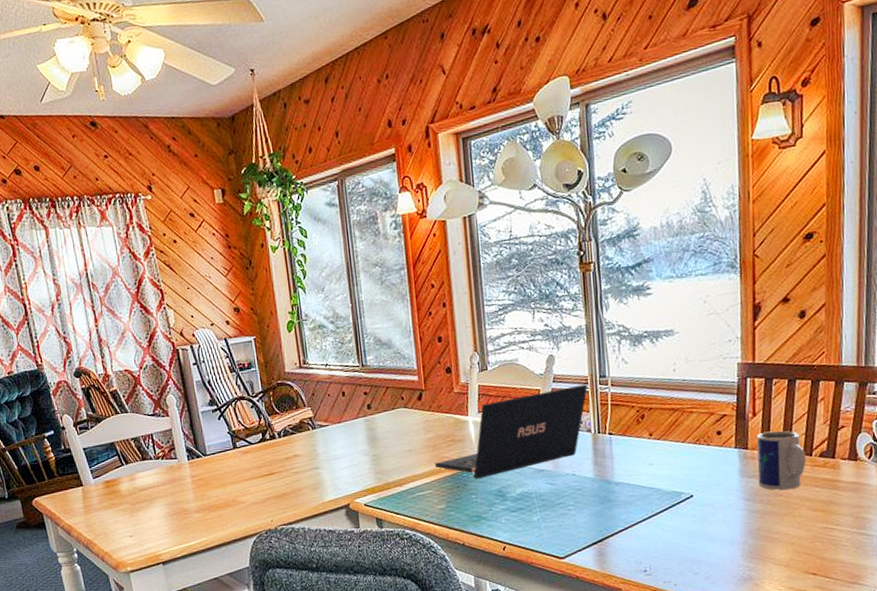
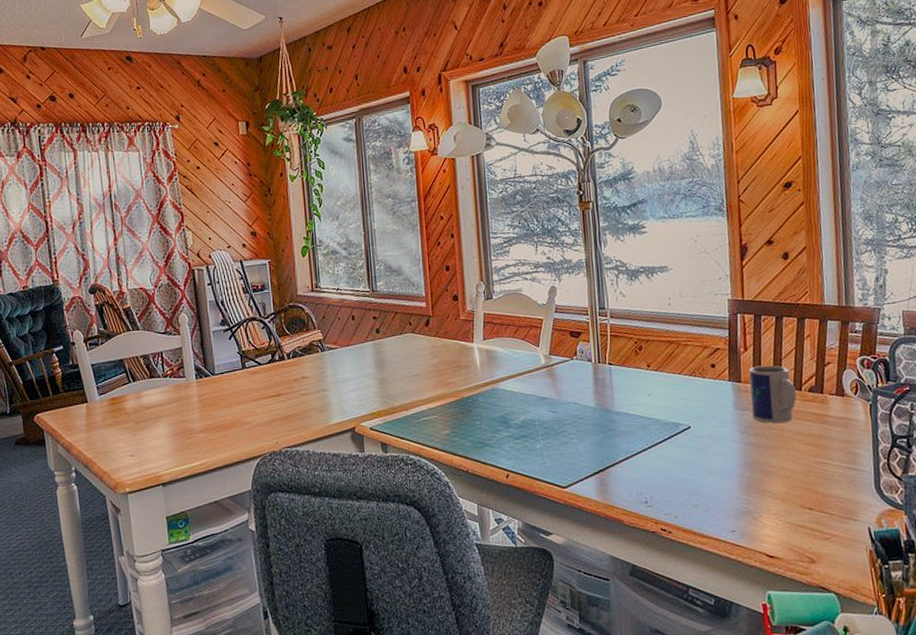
laptop: present [434,384,588,479] -> none [440,315,588,406]

